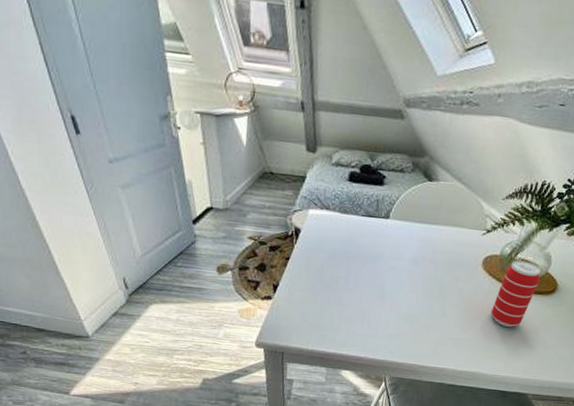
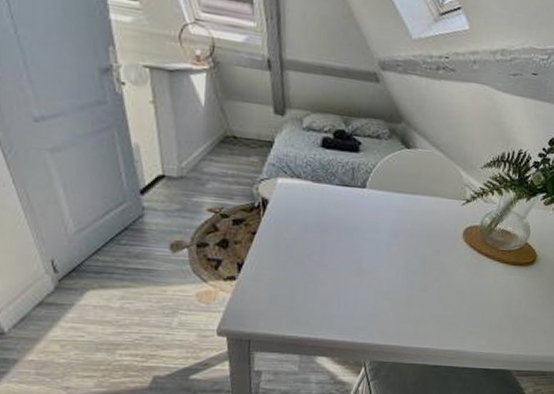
beverage can: present [491,260,541,327] -> none [473,231,521,301]

